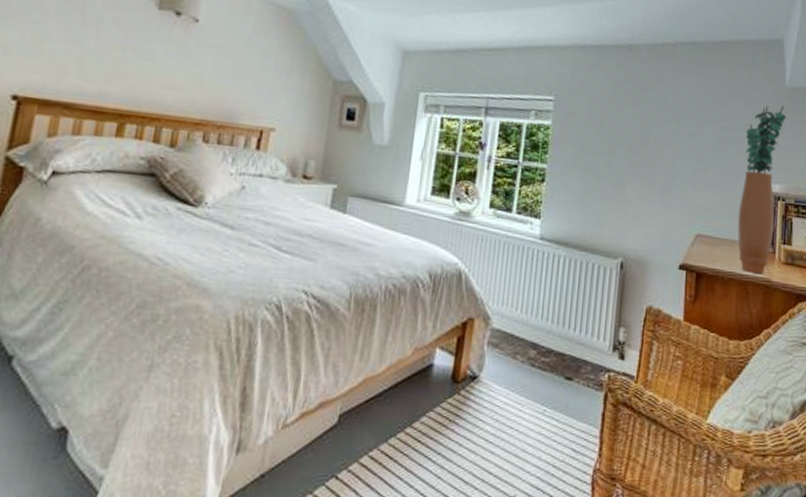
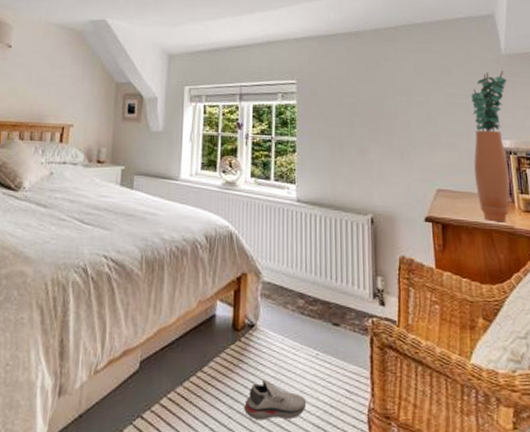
shoe: none [457,438,528,482] -> present [244,380,307,421]

